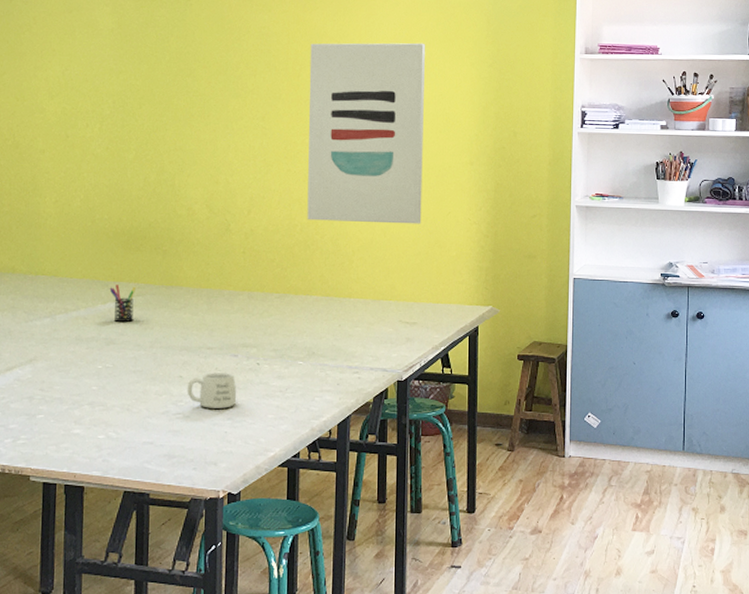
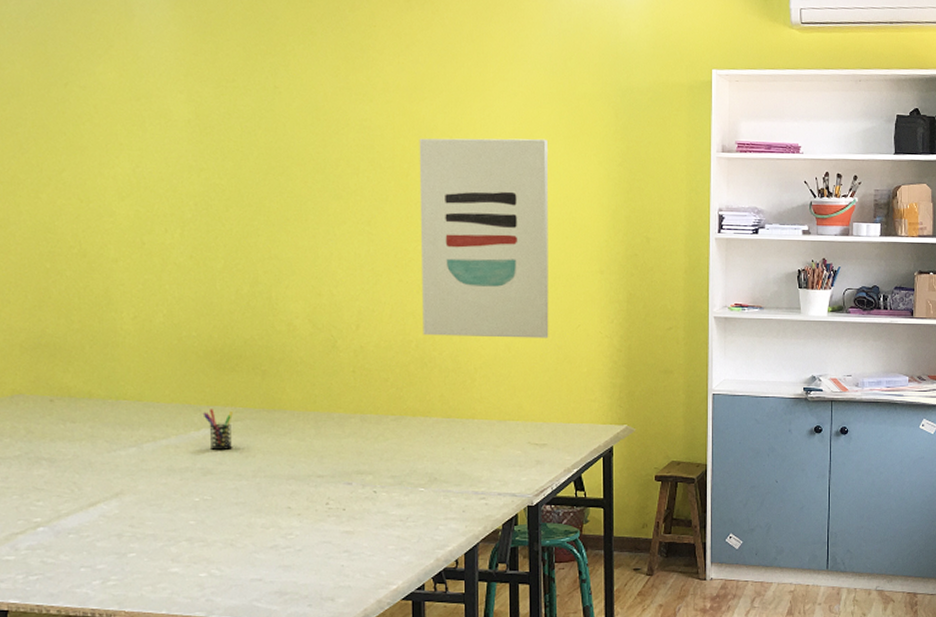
mug: present [187,373,237,408] -> none [297,502,353,541]

